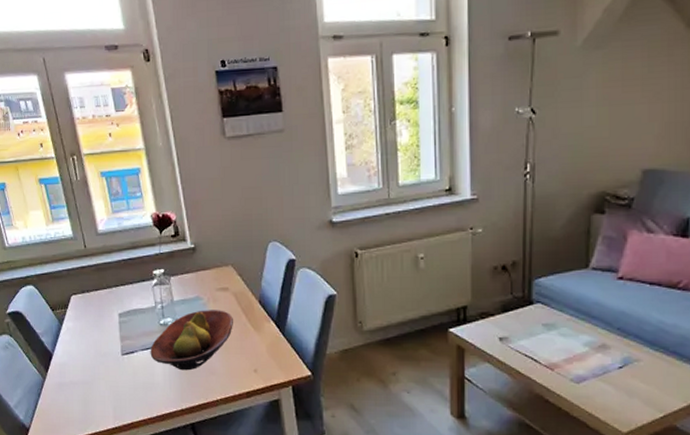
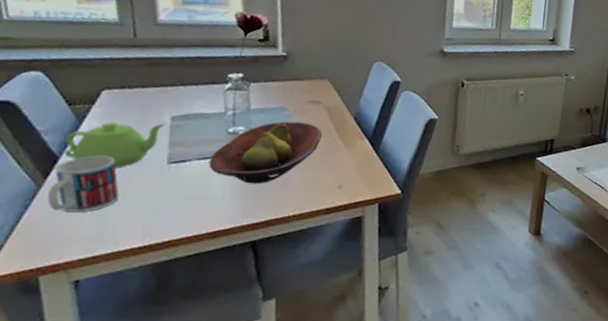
mug: none [50,351,94,399] -> present [47,155,119,213]
teapot: none [54,320,116,361] -> present [64,122,166,168]

